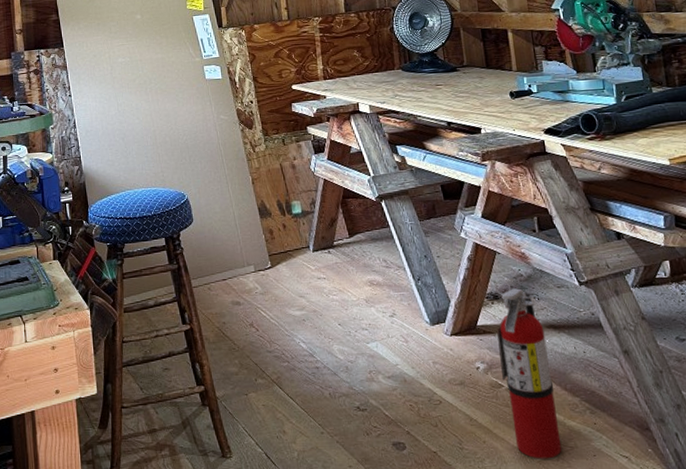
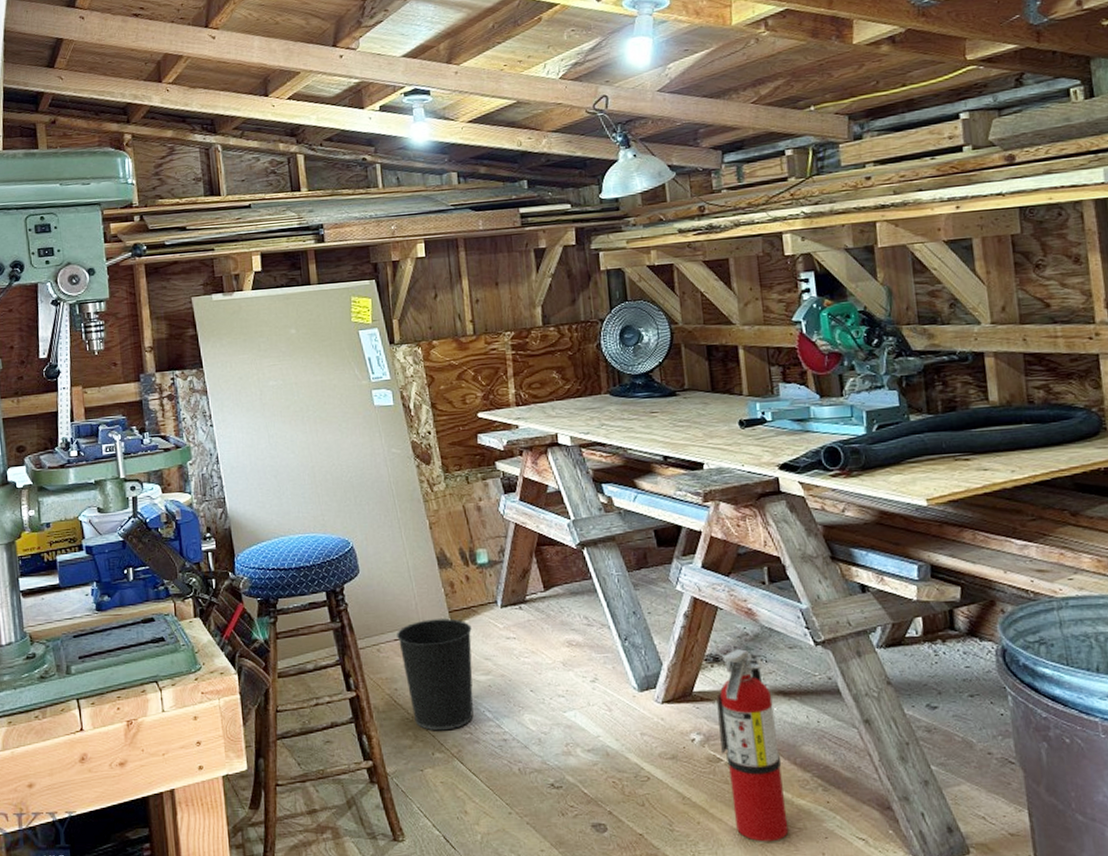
wastebasket: none [225,261,290,360] -> present [397,618,474,731]

